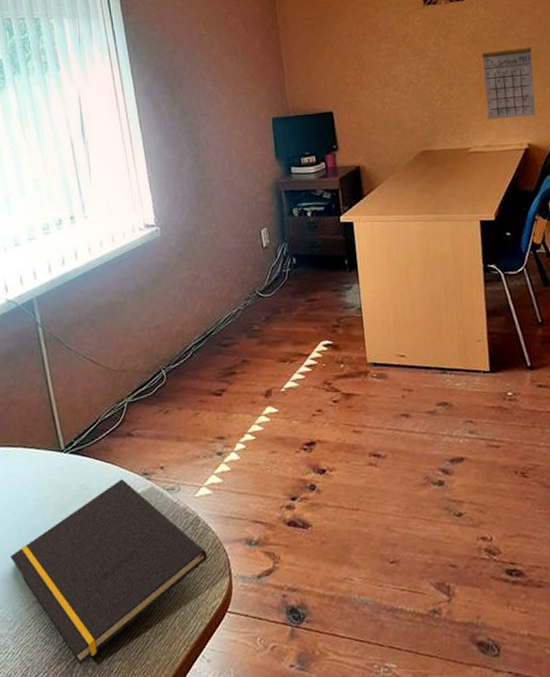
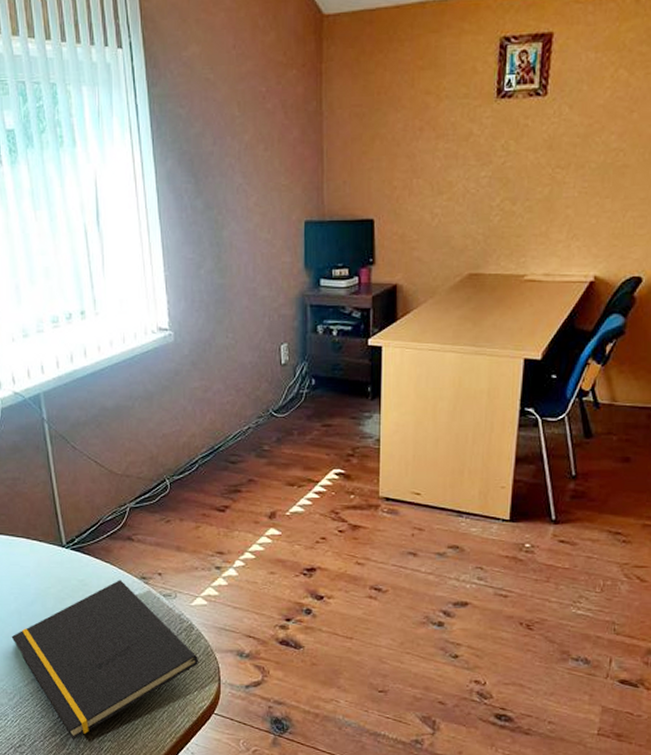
calendar: present [481,35,536,120] -> none [552,143,619,245]

